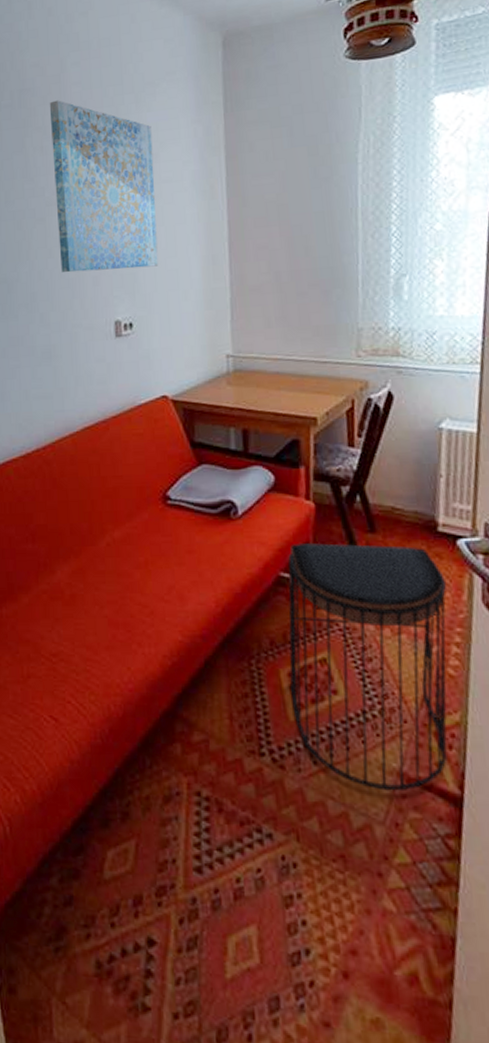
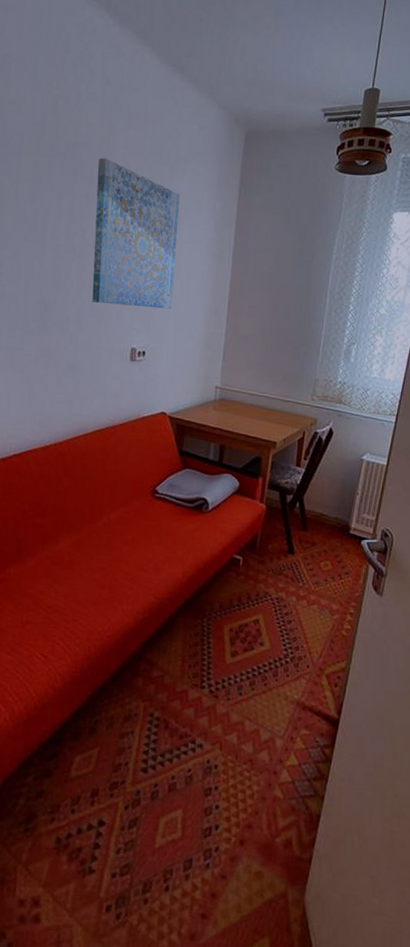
stool: present [288,543,448,791] -> none [230,534,350,715]

